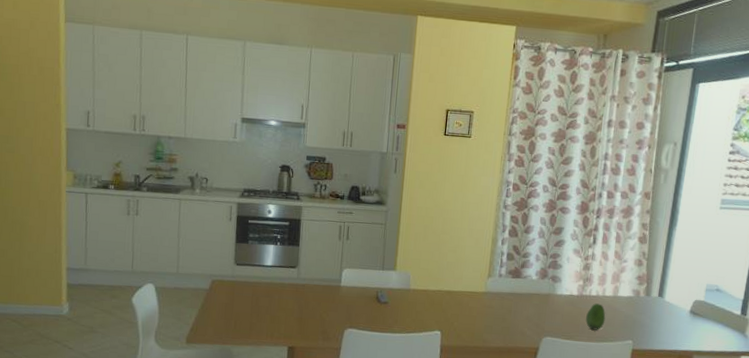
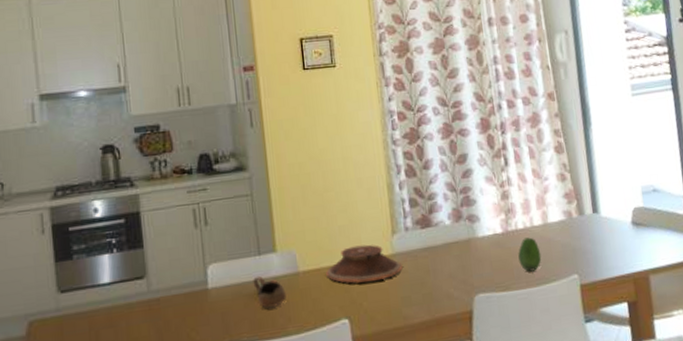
cup: none [374,285,397,310] -> present [253,275,286,309]
plate: none [430,279,491,309] -> present [326,244,403,284]

